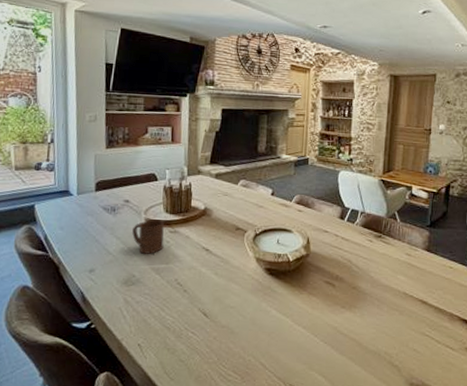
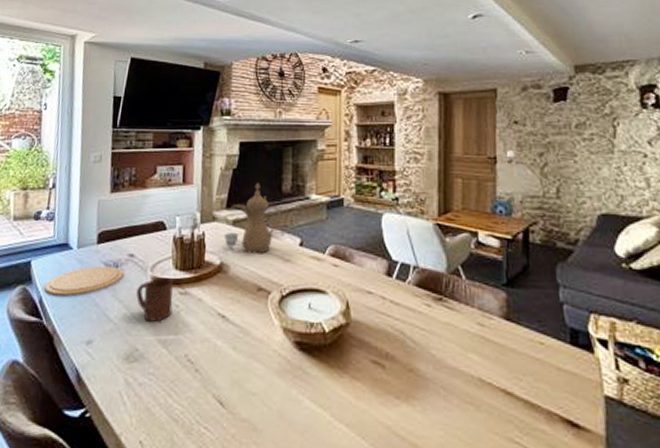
plate: none [48,209,120,234] -> present [44,266,123,296]
teapot: none [208,143,256,201] -> present [224,182,281,254]

